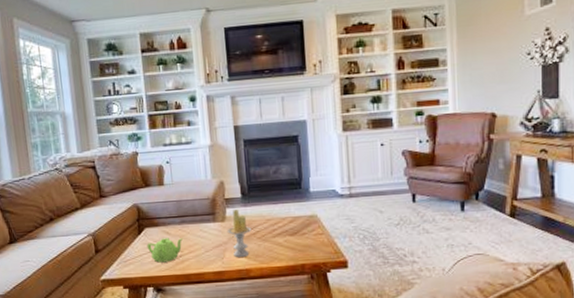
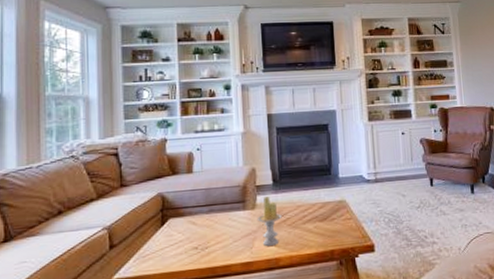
teapot: present [146,238,184,263] -> none [169,228,211,256]

